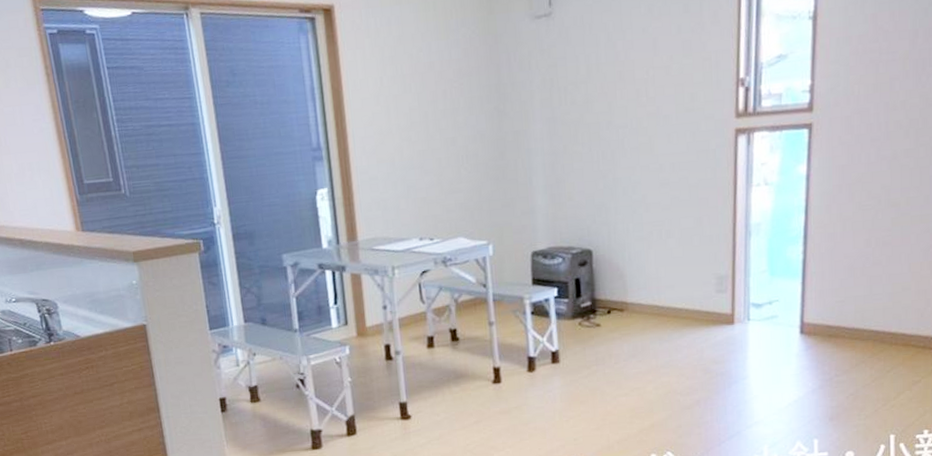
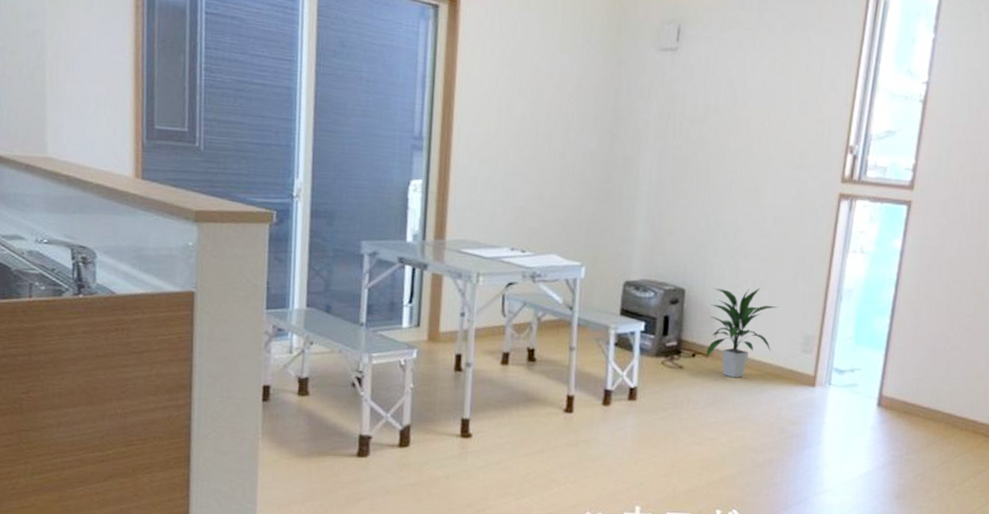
indoor plant: none [619,237,687,328] -> present [706,288,778,378]

